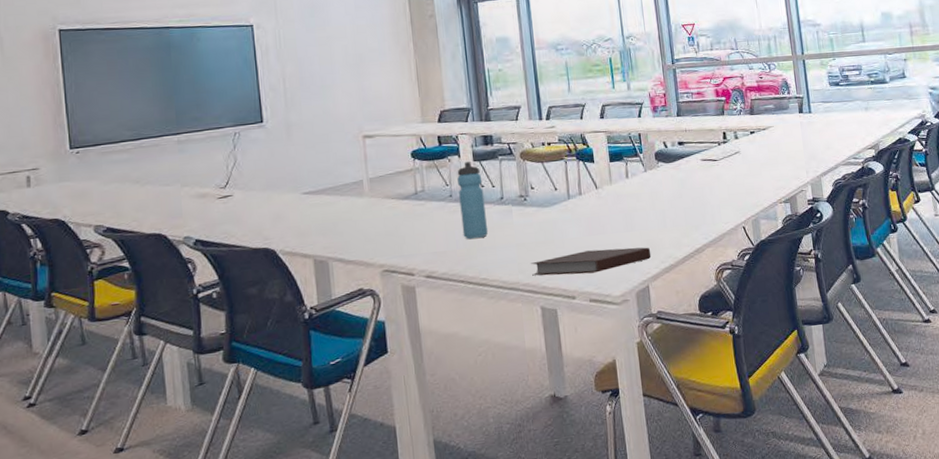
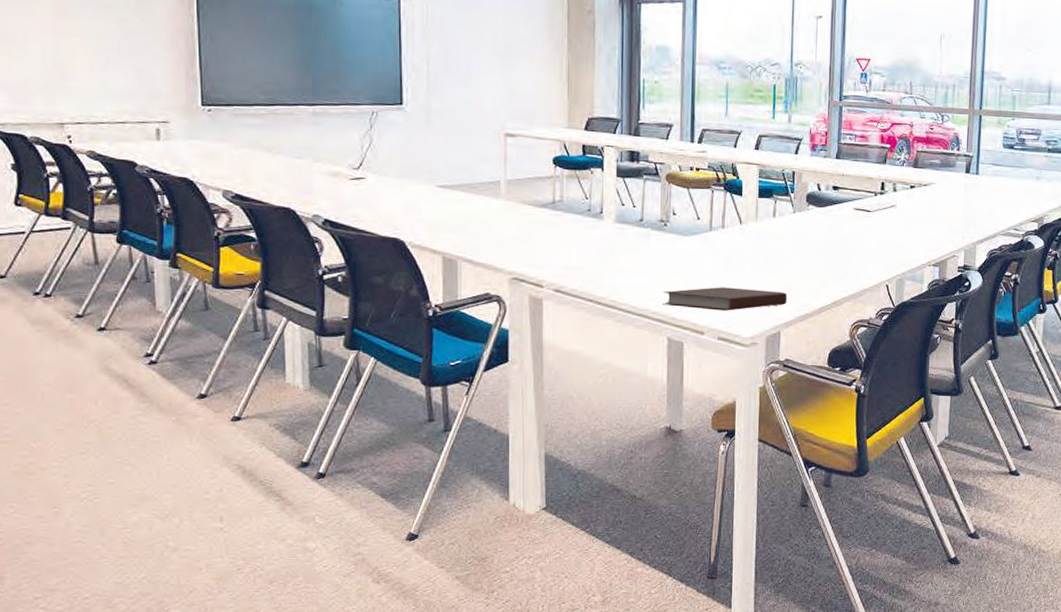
water bottle: present [457,162,488,239] -> none [597,177,624,258]

